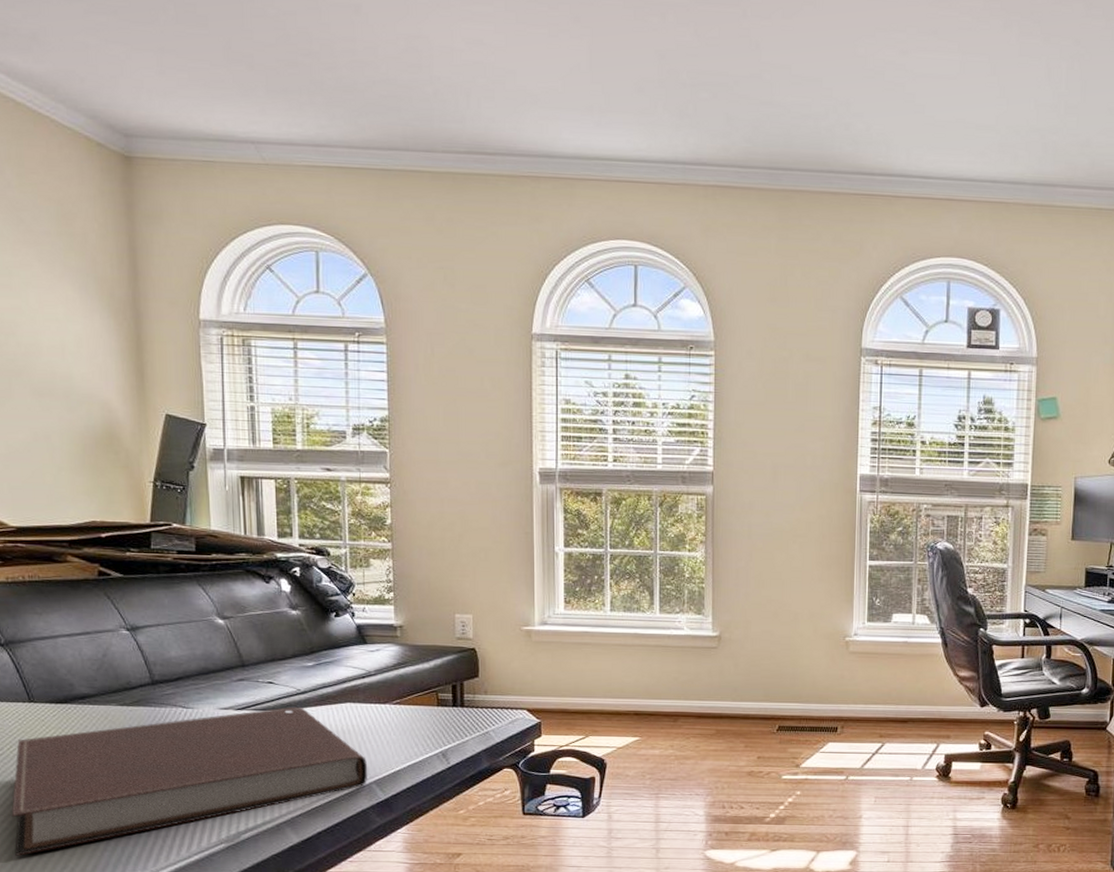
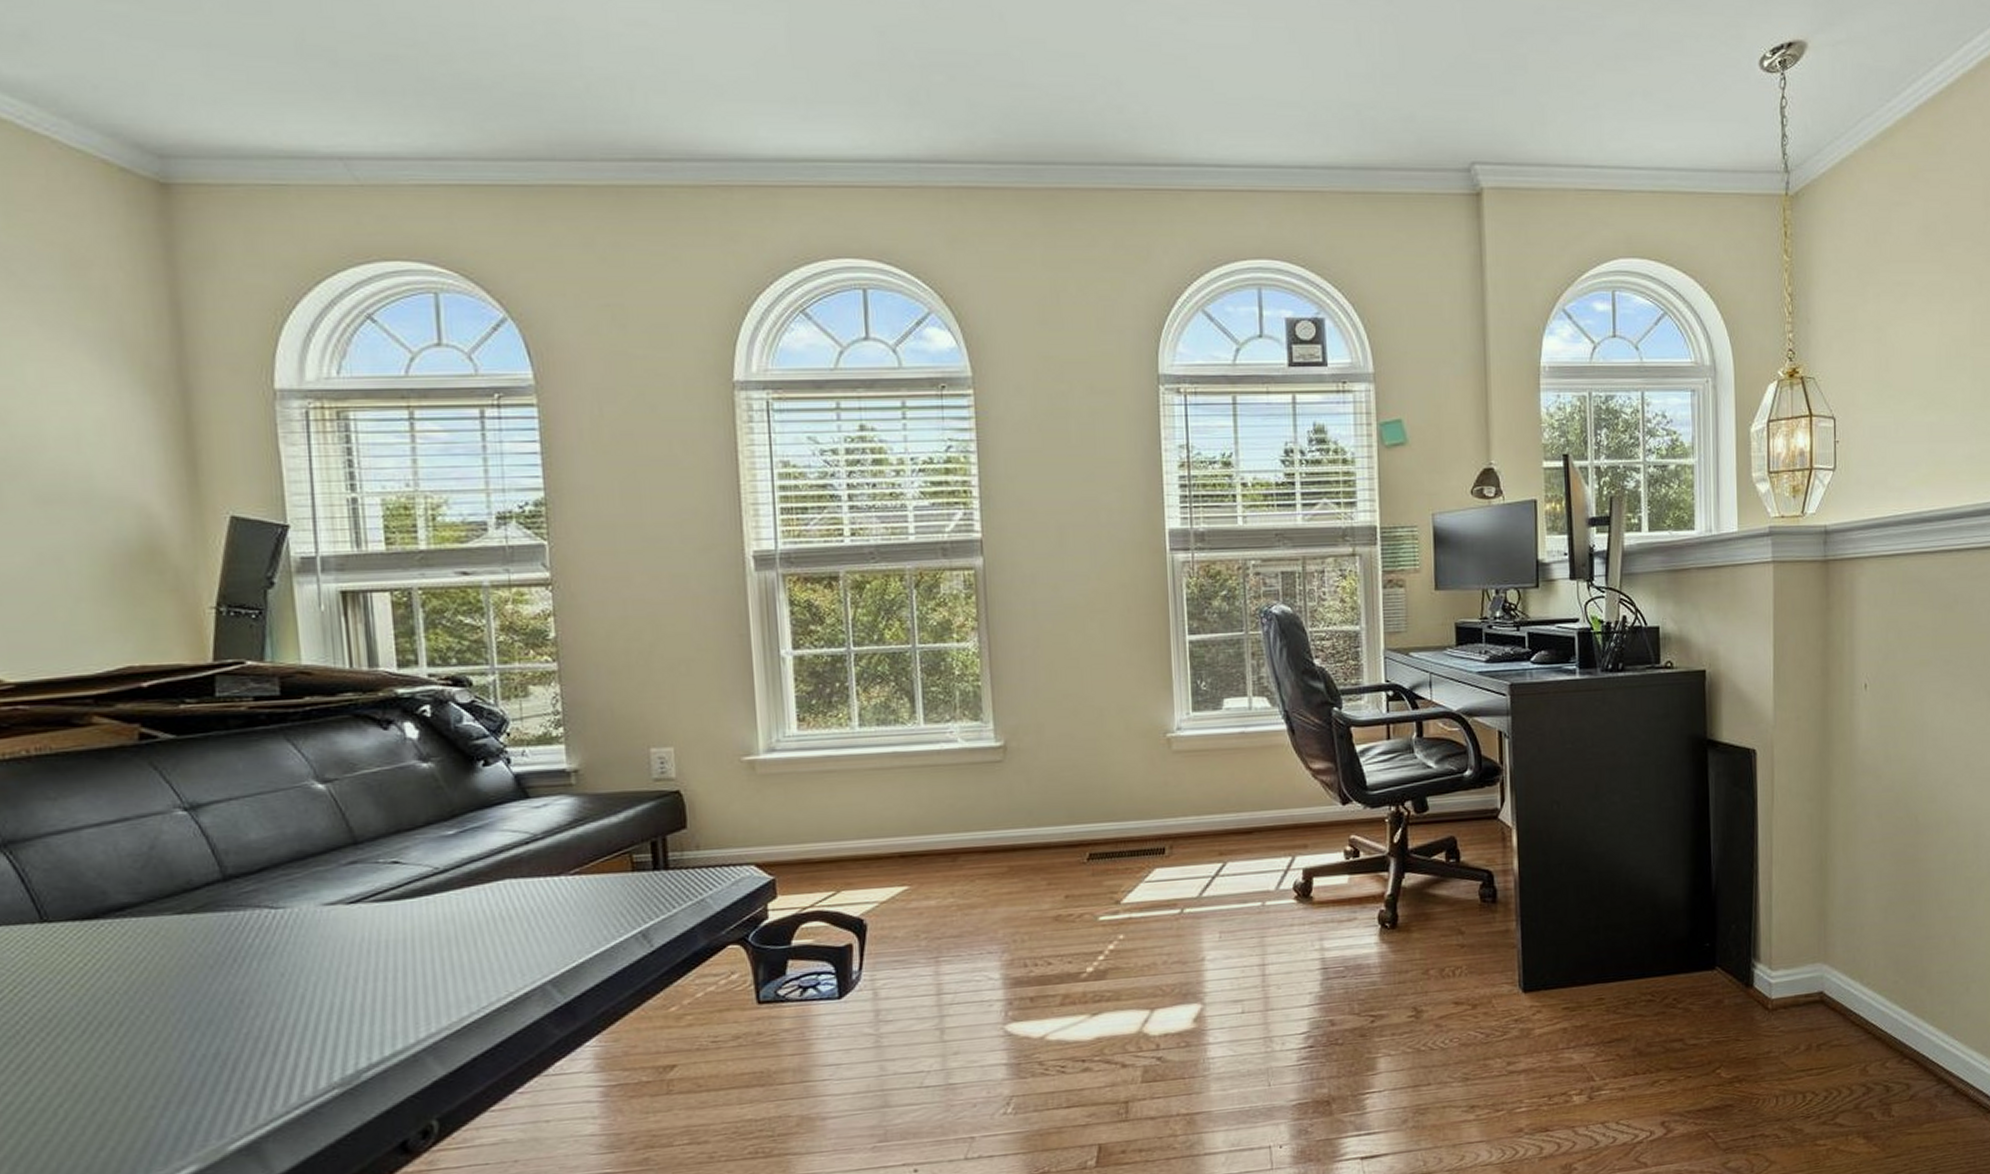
notebook: present [11,706,368,856] -> none [18,891,540,1140]

